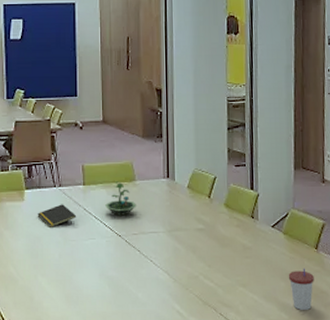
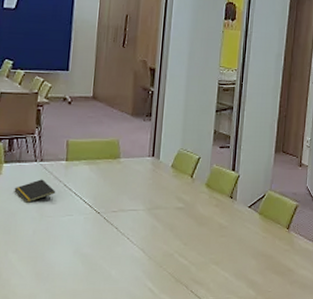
terrarium: present [105,181,136,216] -> none [87,158,119,193]
cup: present [288,268,314,310] -> none [259,247,283,287]

